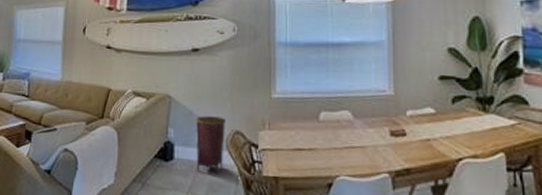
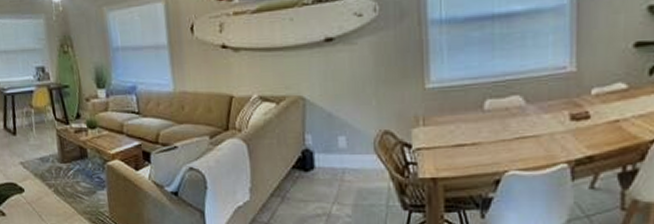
woven basket: present [195,116,226,174] -> none [336,116,372,180]

